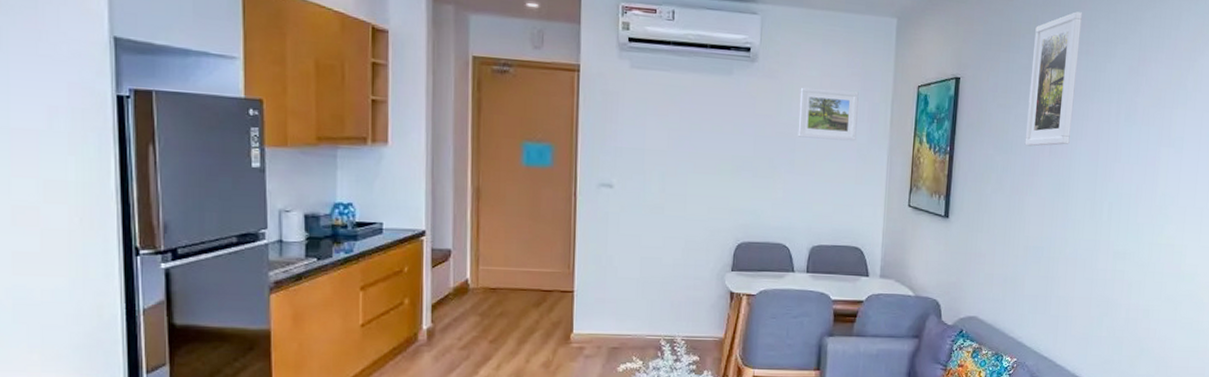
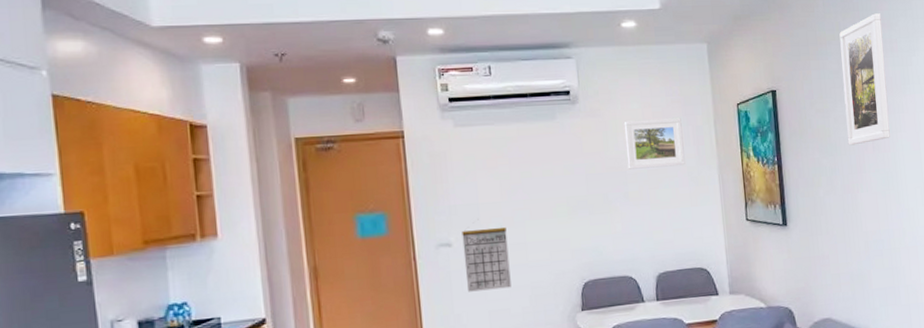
calendar: none [622,173,669,238] -> present [462,227,511,292]

